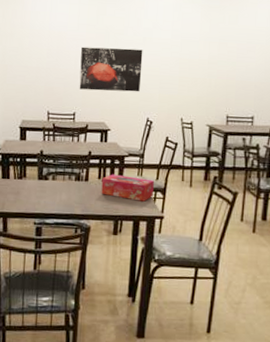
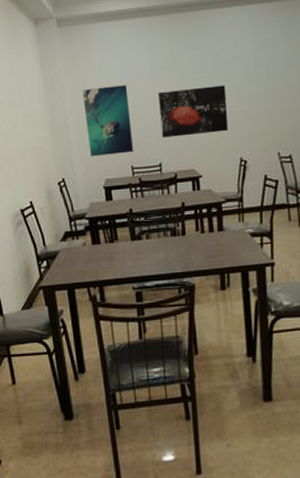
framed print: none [10,33,54,99] -> present [82,85,134,157]
tissue box: present [101,174,154,202] -> none [200,223,259,250]

